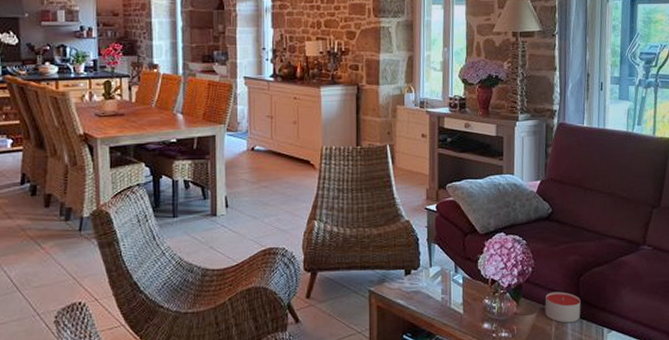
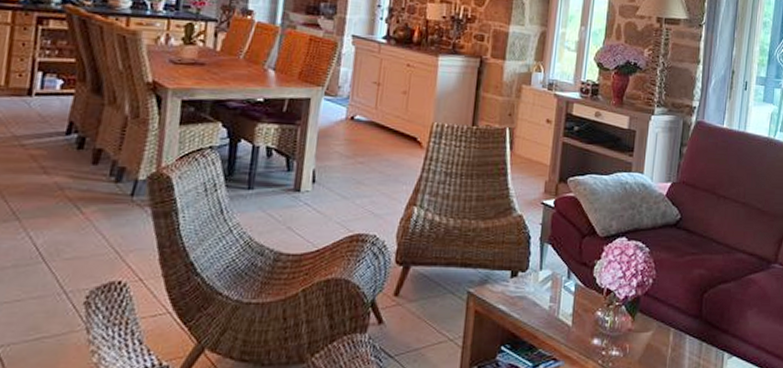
candle: present [545,291,581,323] -> none [662,308,702,345]

